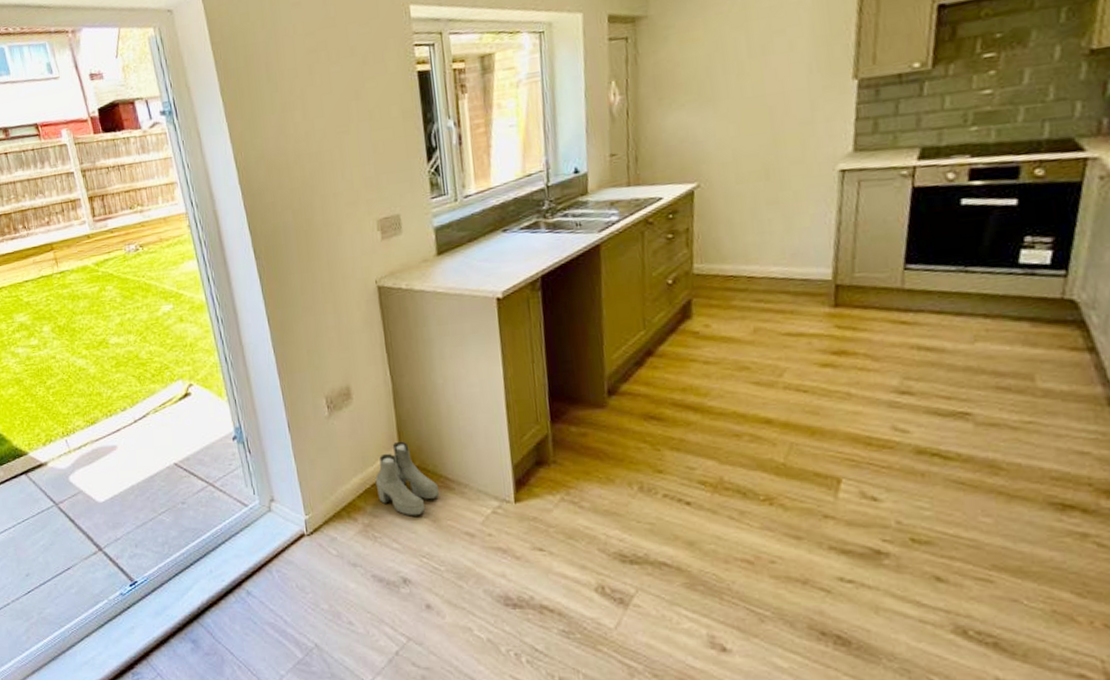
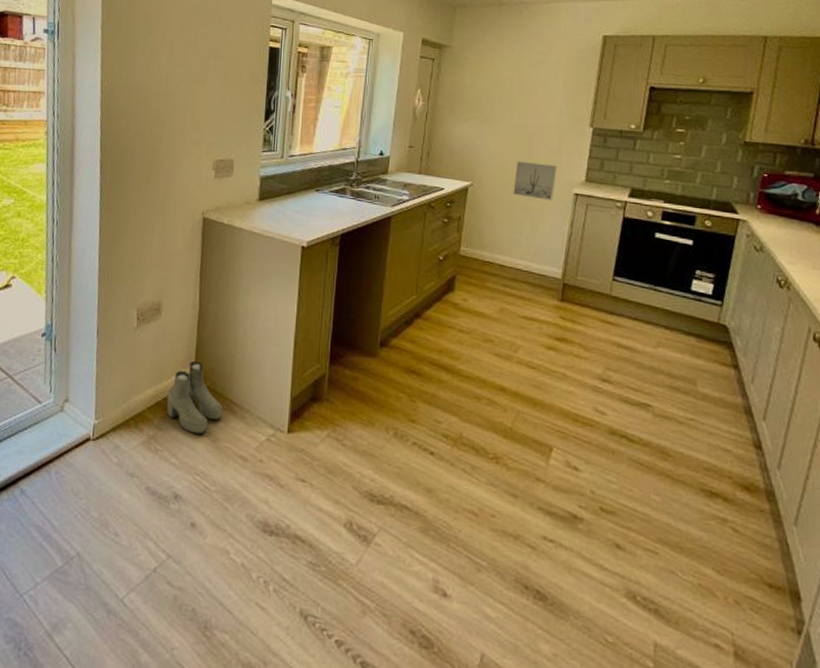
wall art: none [754,139,813,188] -> present [513,161,558,201]

